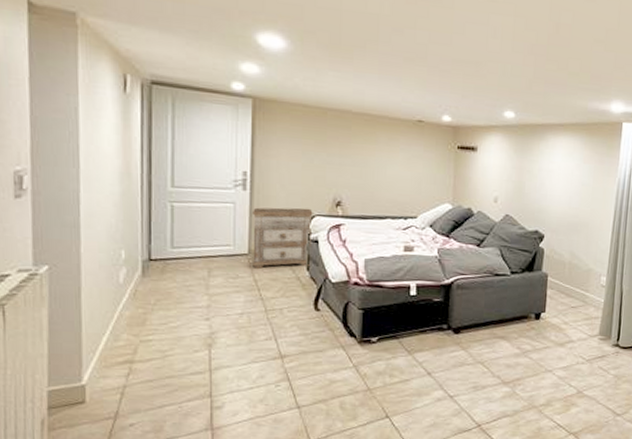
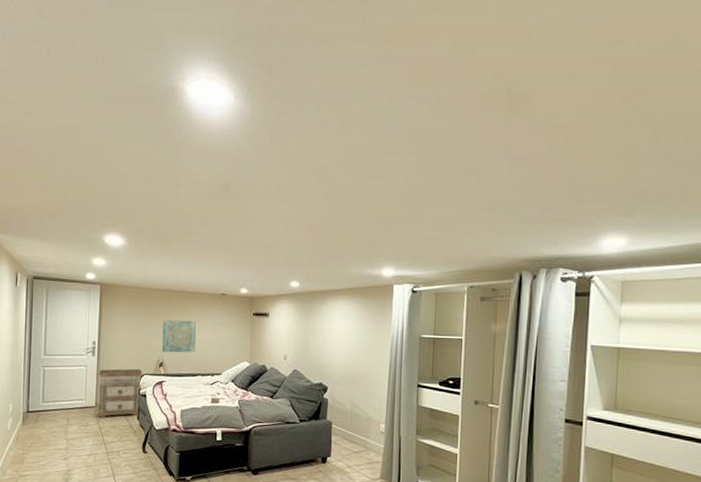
wall art: none [339,148,384,191] -> present [162,320,196,353]

